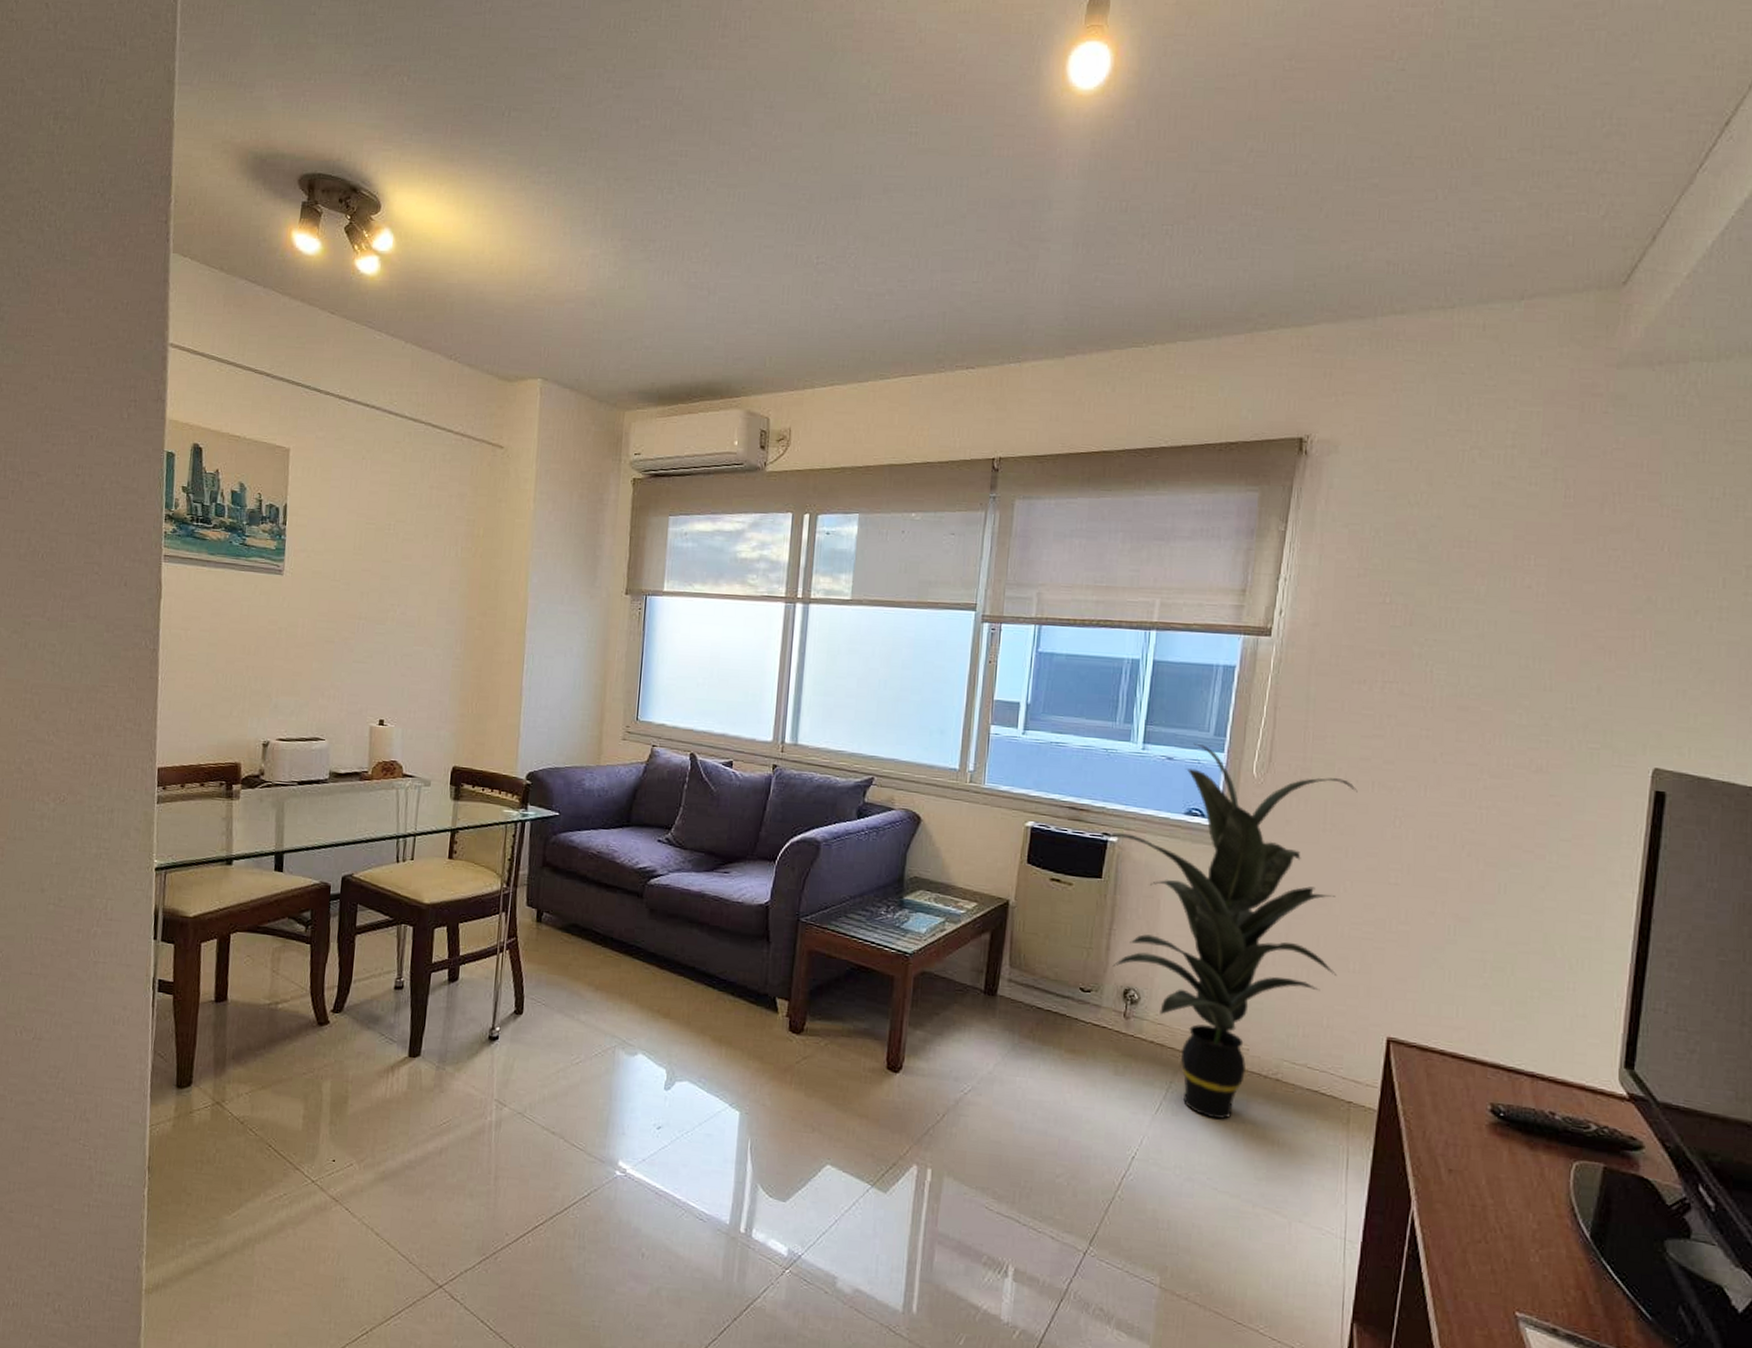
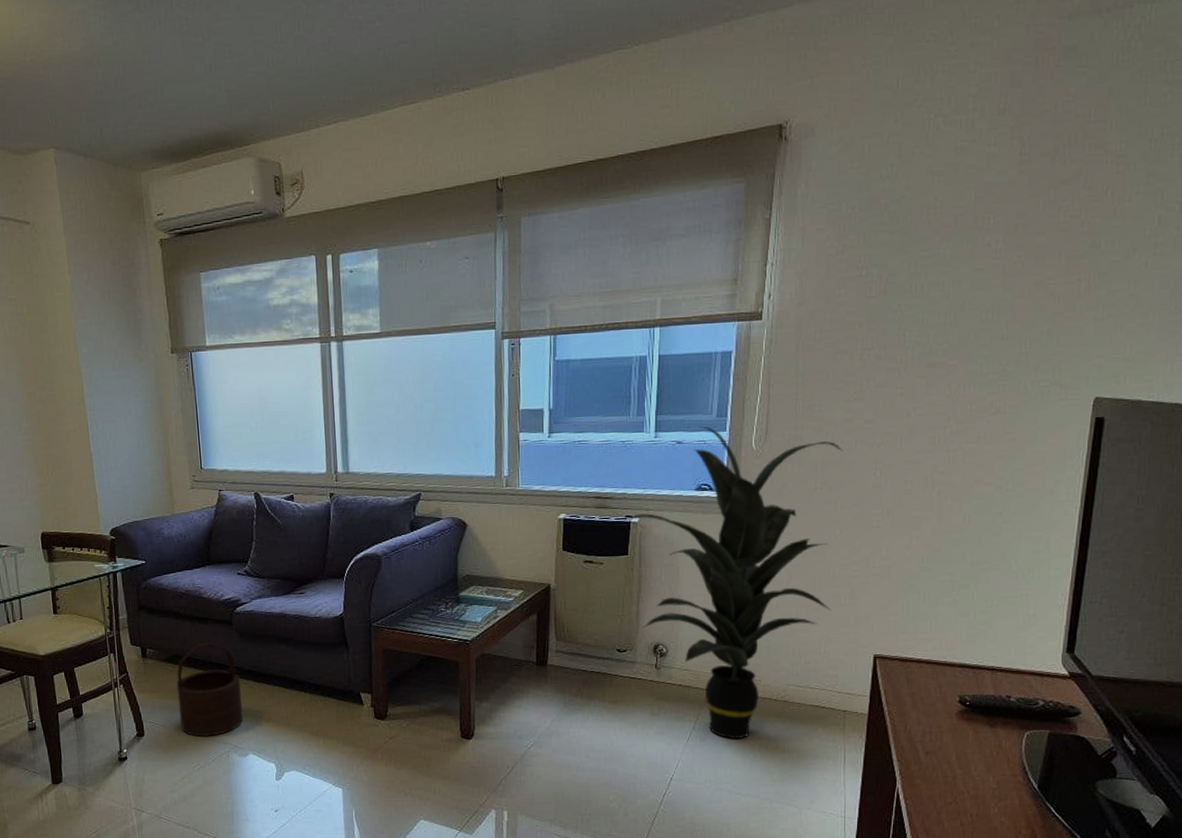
wooden bucket: none [566,914,643,1026] -> present [176,642,244,737]

